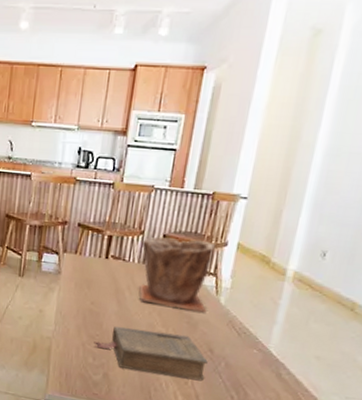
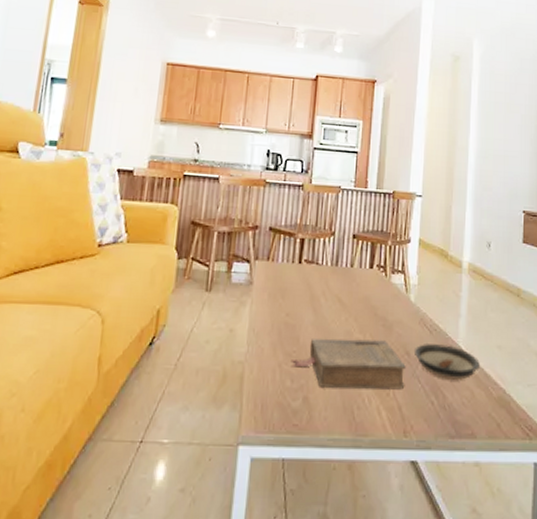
plant pot: present [139,236,217,313] -> none [333,237,401,313]
saucer: none [218,344,292,382] -> present [415,344,480,380]

